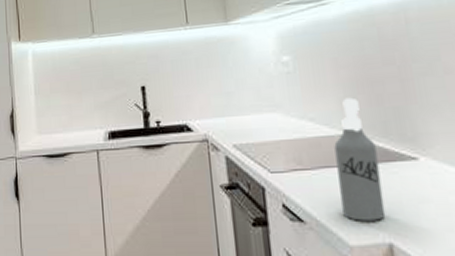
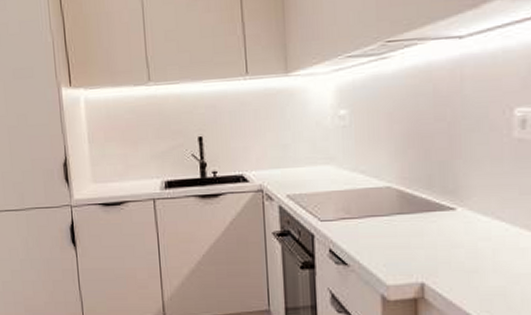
spray bottle: present [334,97,386,221] -> none [381,151,421,264]

